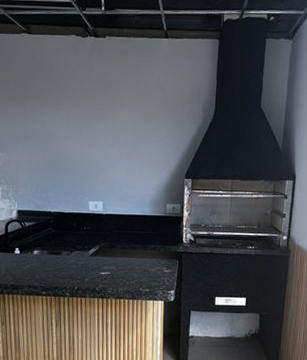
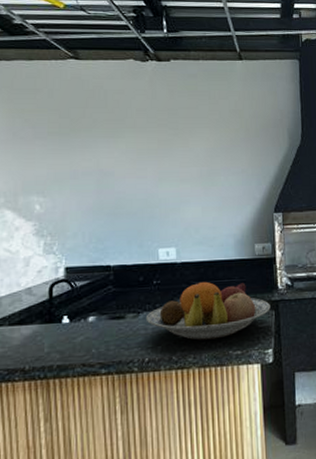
fruit bowl: none [77,231,175,278] -> present [145,281,271,340]

